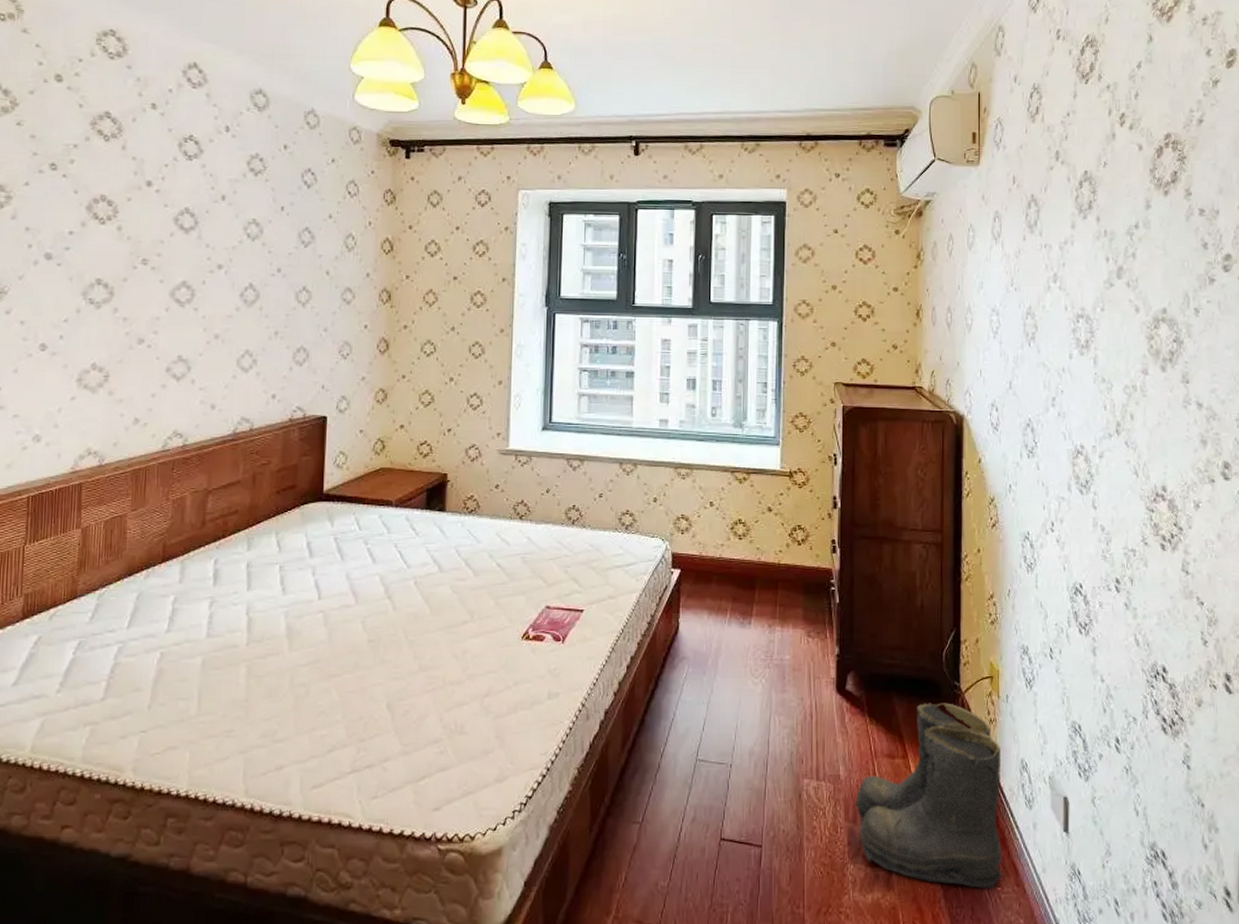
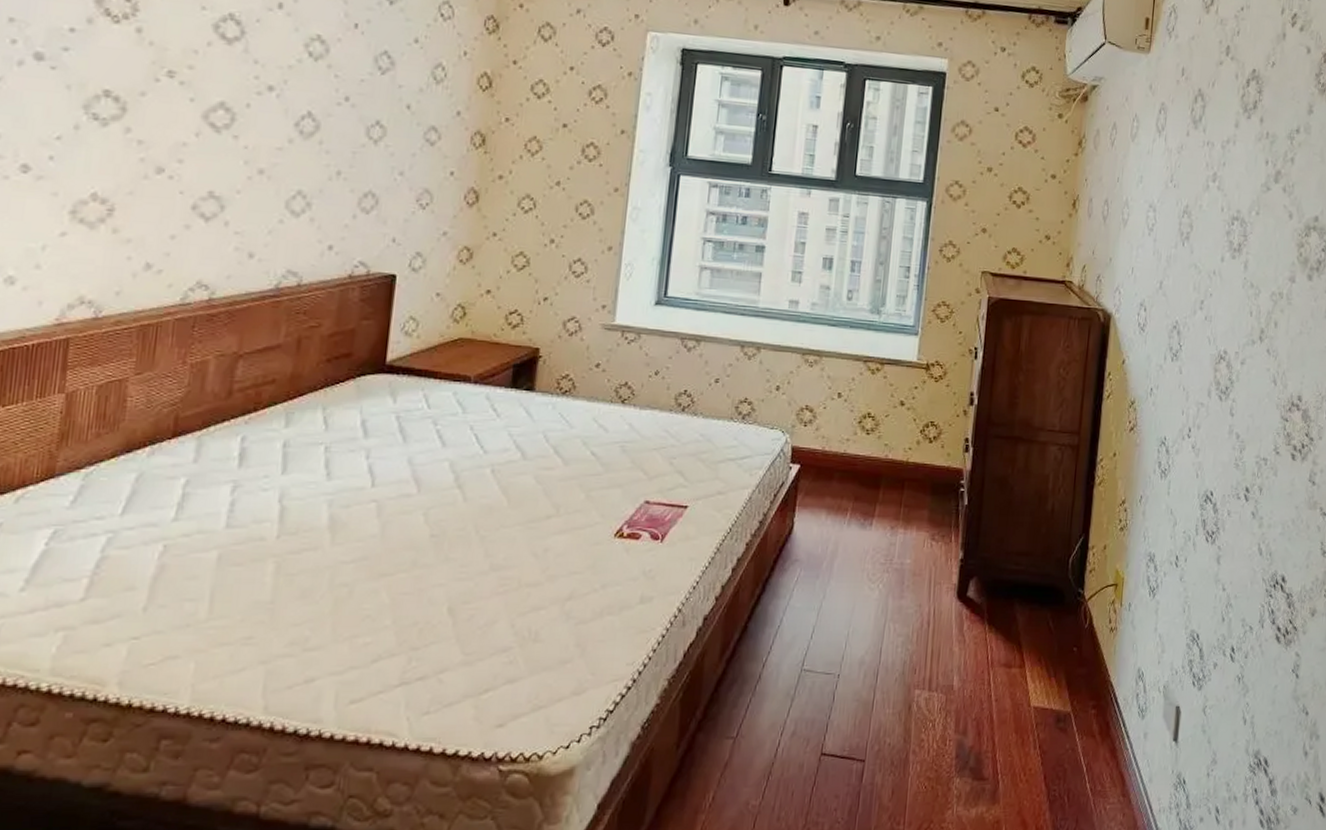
boots: present [854,703,1002,889] -> none [965,610,1119,800]

